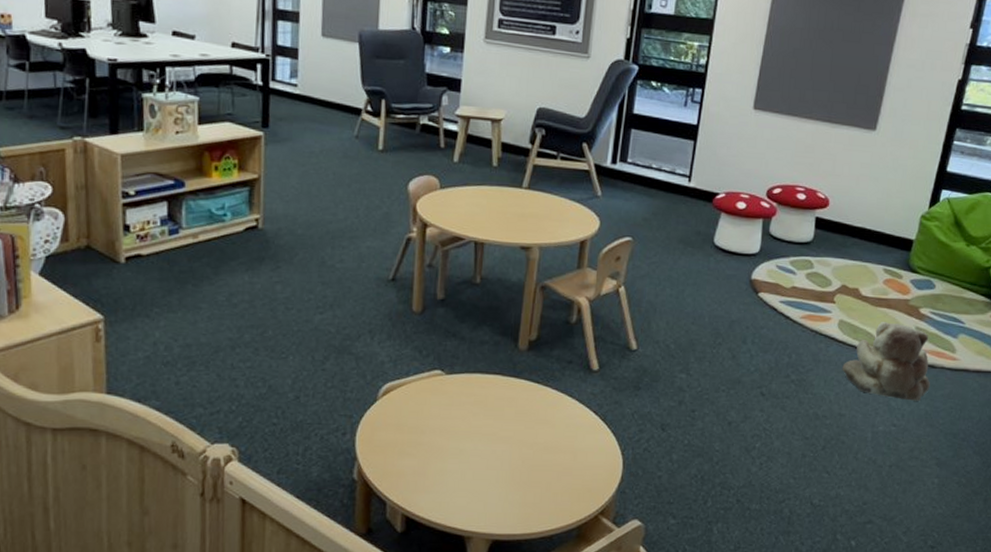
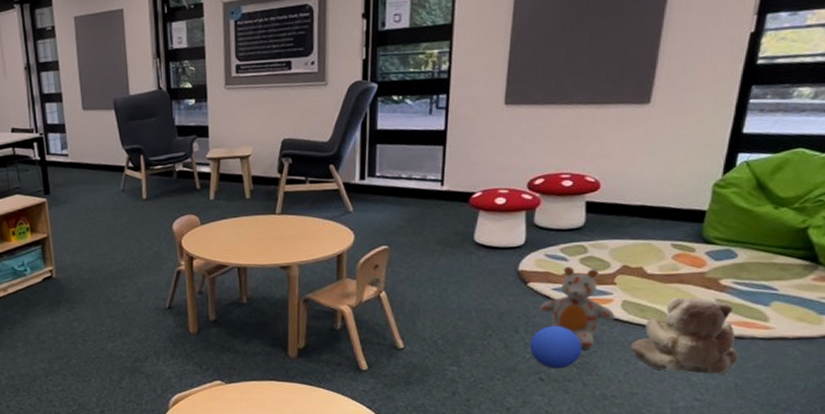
ball: none [754,339,801,385] -> present [530,325,582,369]
stuffed bear: none [767,280,832,367] -> present [540,266,615,350]

